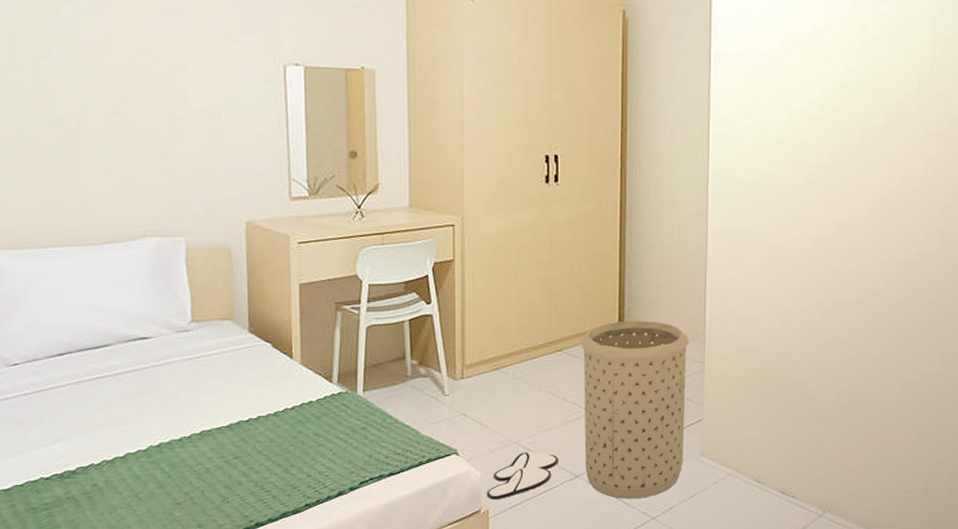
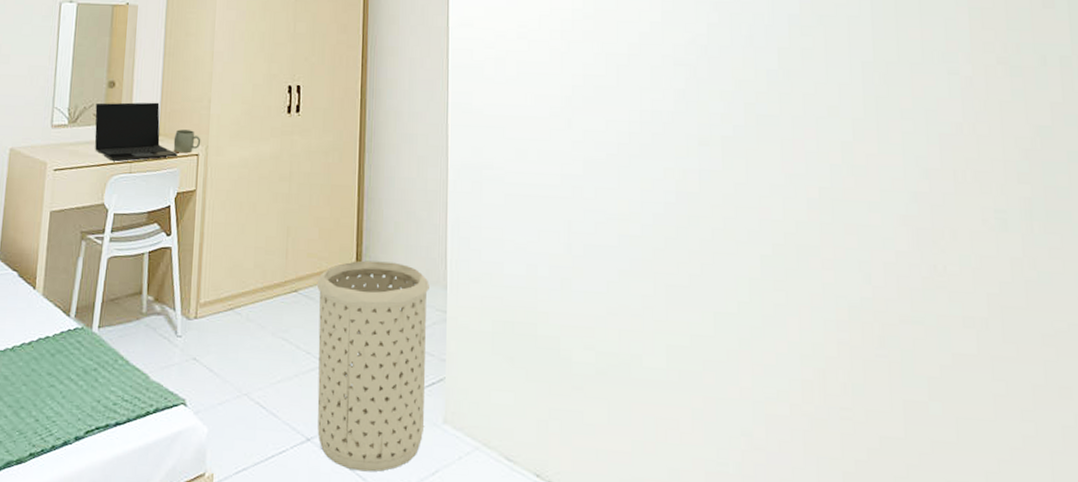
laptop: none [338,173,432,233] -> present [94,102,178,161]
mug: none [426,200,456,225] -> present [173,129,201,154]
slippers: present [486,452,558,500] -> none [212,406,289,463]

